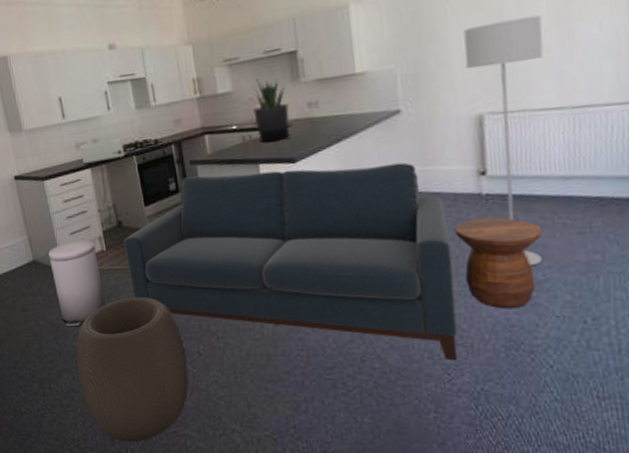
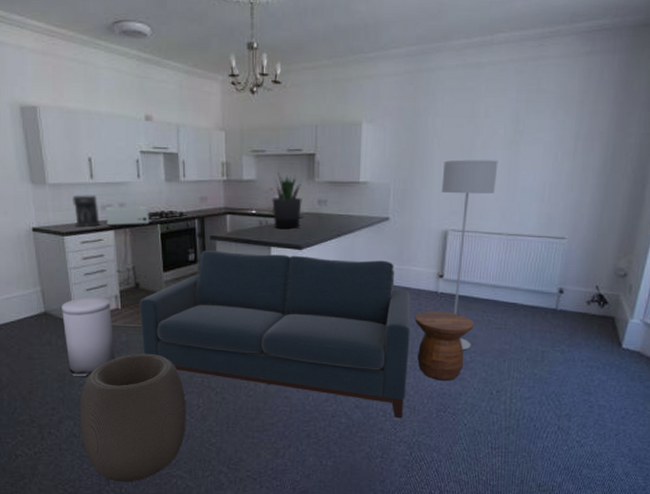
coffee maker: none [48,134,76,171] -> present [73,195,100,228]

